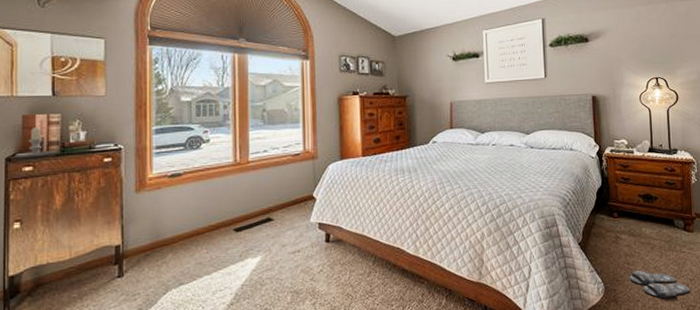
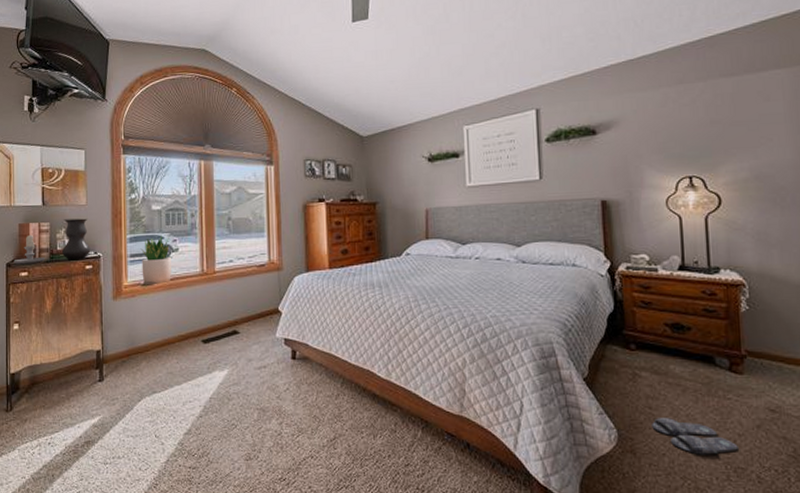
vase: none [75,109,110,154] -> present [61,218,91,261]
planter: none [167,126,202,177] -> present [140,235,171,285]

